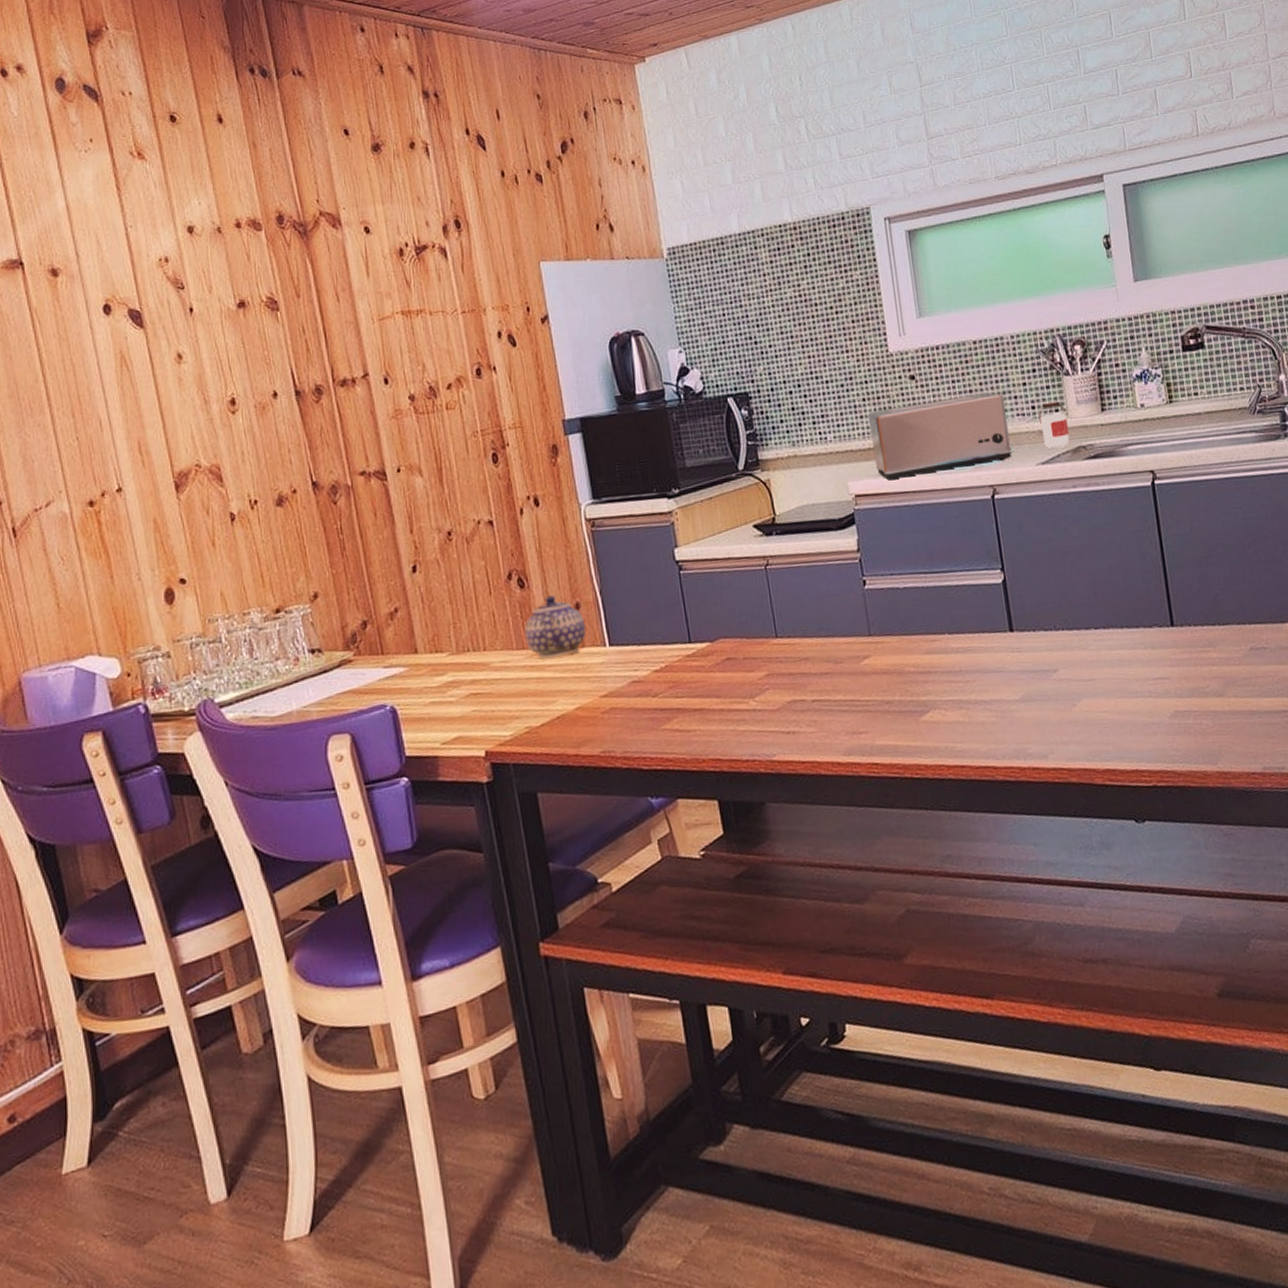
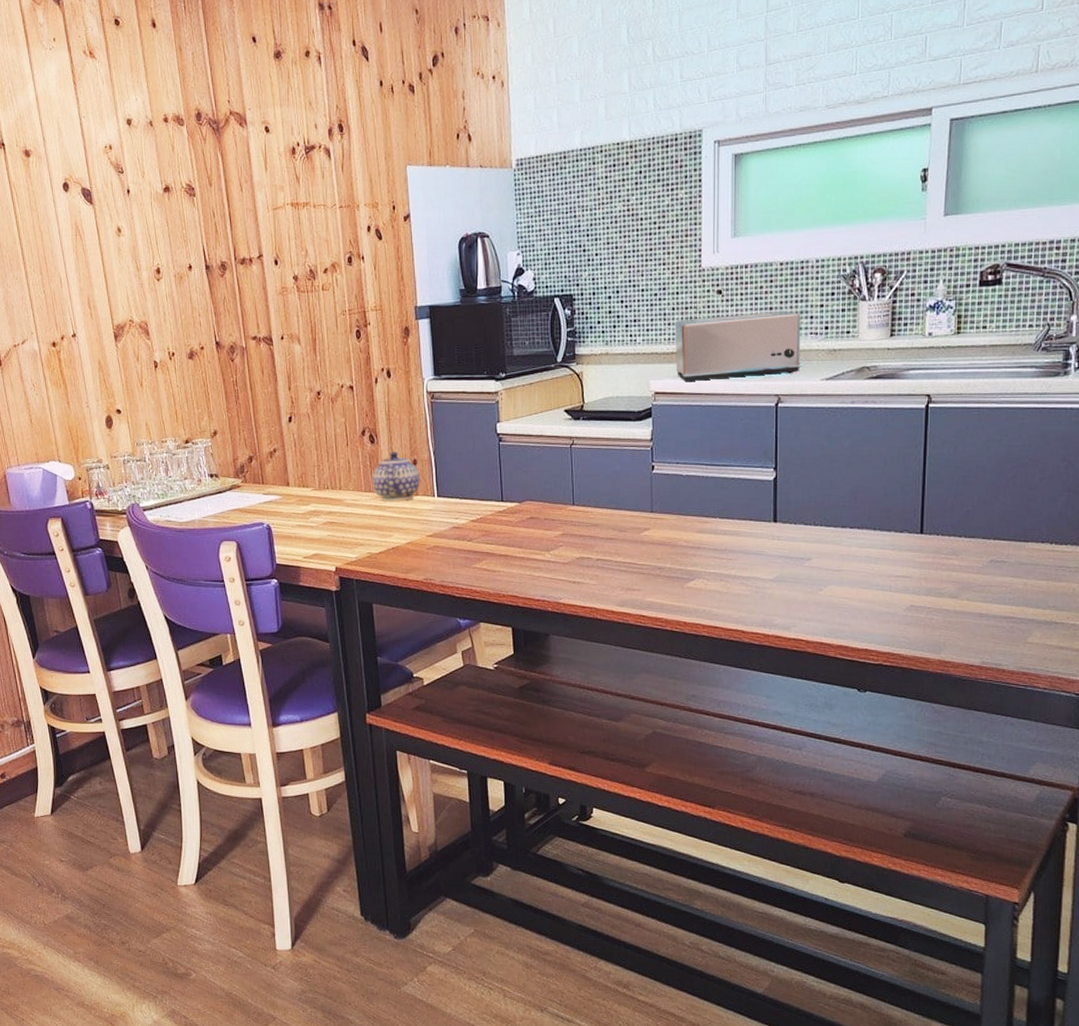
jar: present [1039,401,1070,448] -> none [830,324,858,366]

